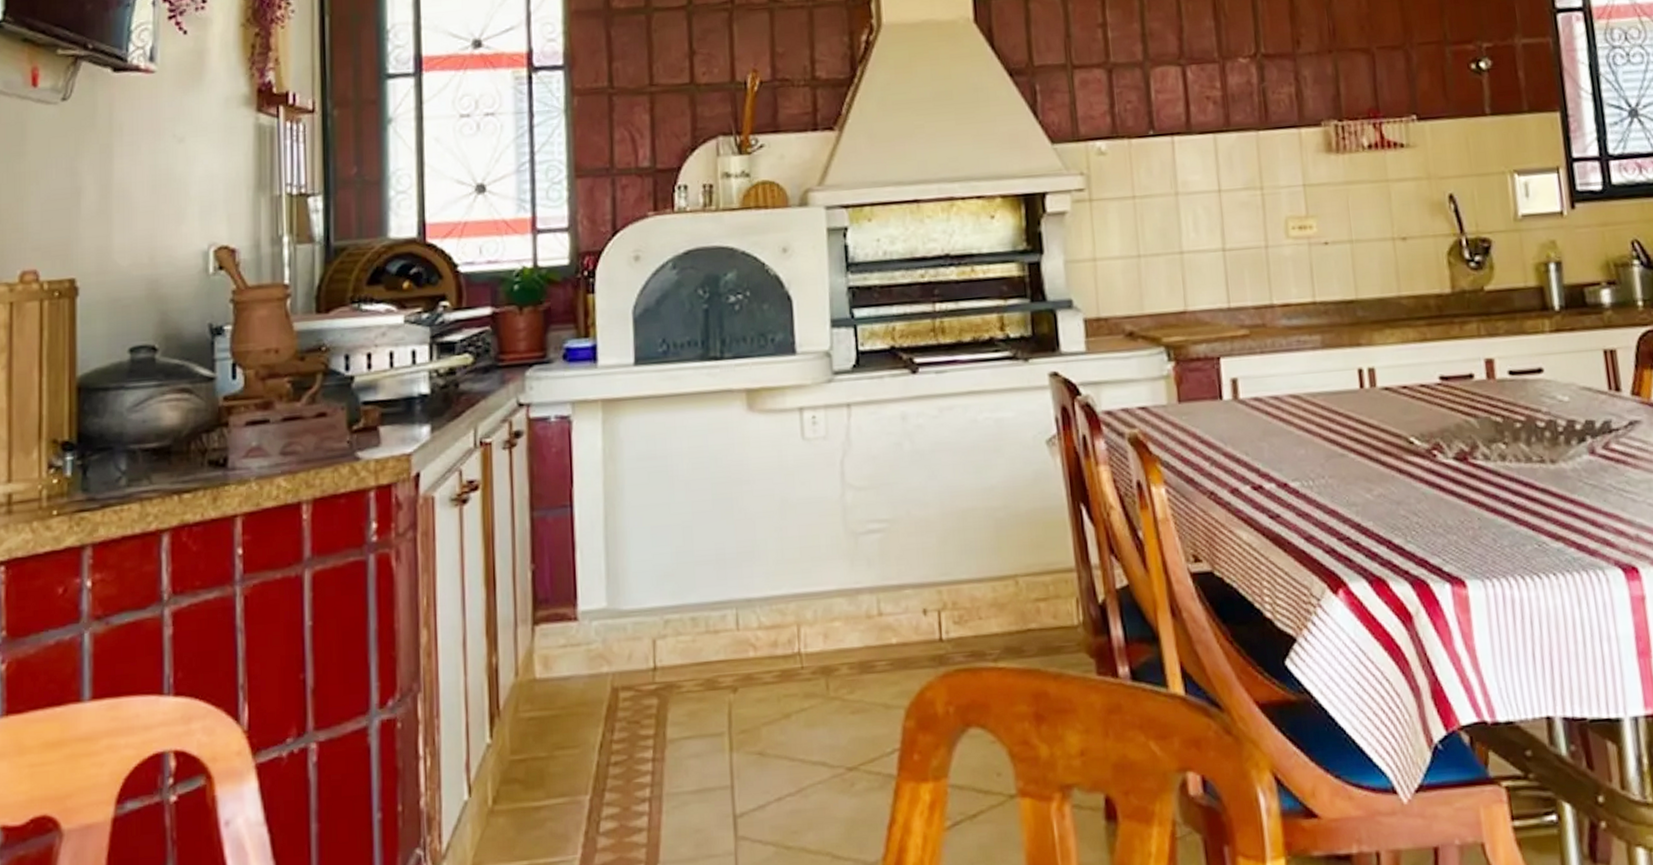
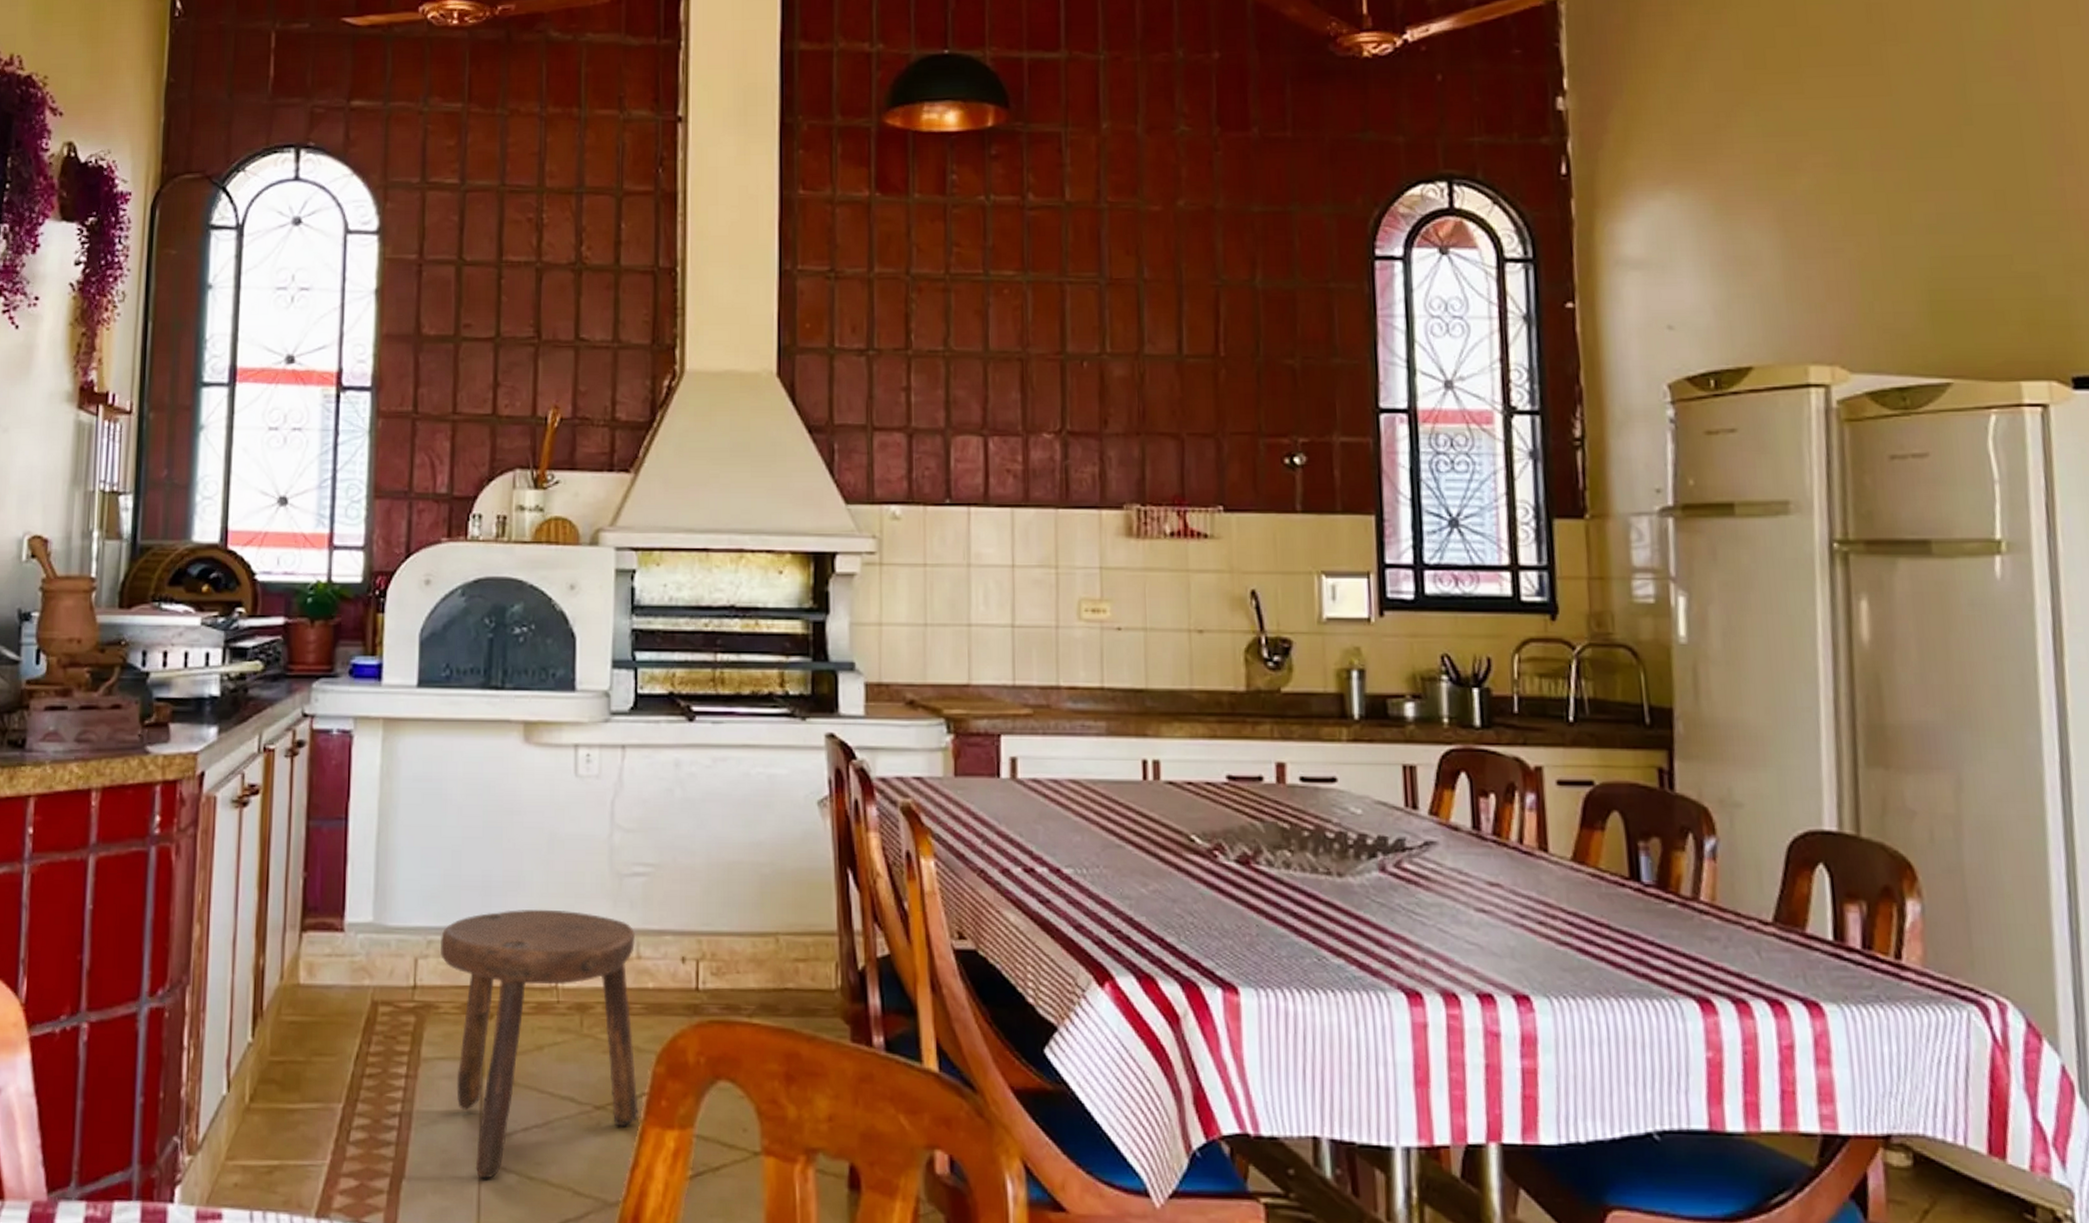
stool: none [678,575,892,854] -> present [441,909,638,1179]

